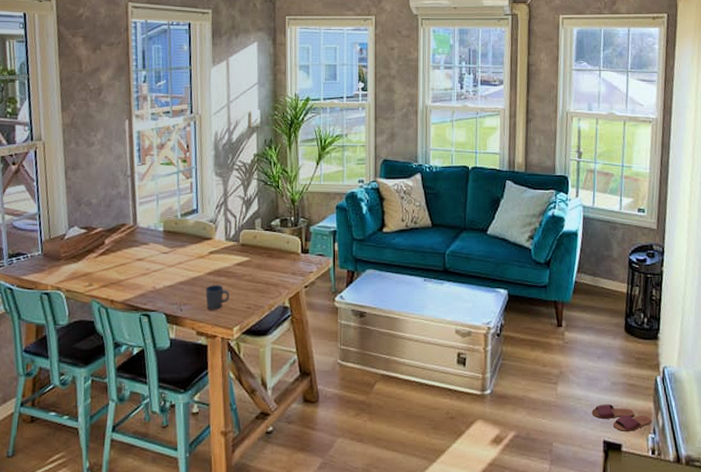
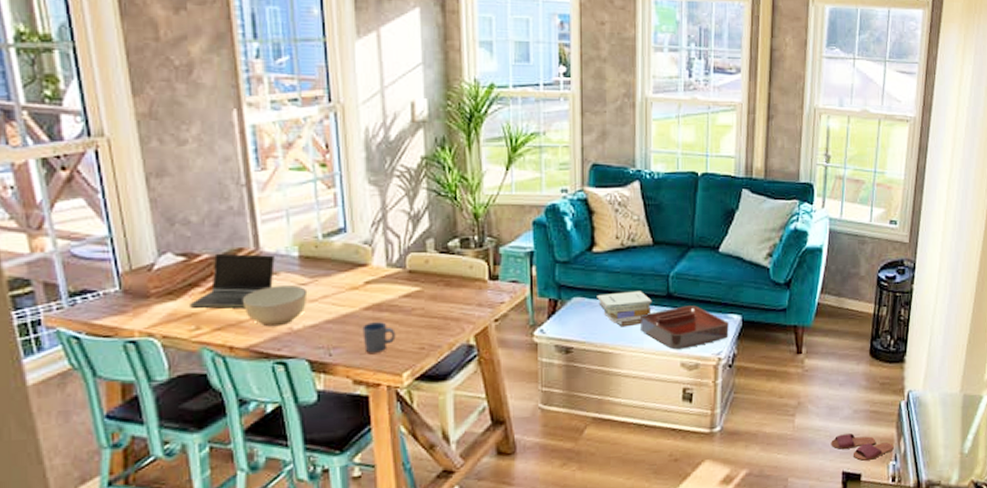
laptop computer: none [86,227,147,270] -> present [190,253,275,309]
bowl: none [122,254,168,286] -> present [242,285,308,327]
books: none [386,266,431,297] -> present [597,291,652,327]
decorative tray: none [421,280,497,318] -> present [639,305,729,350]

